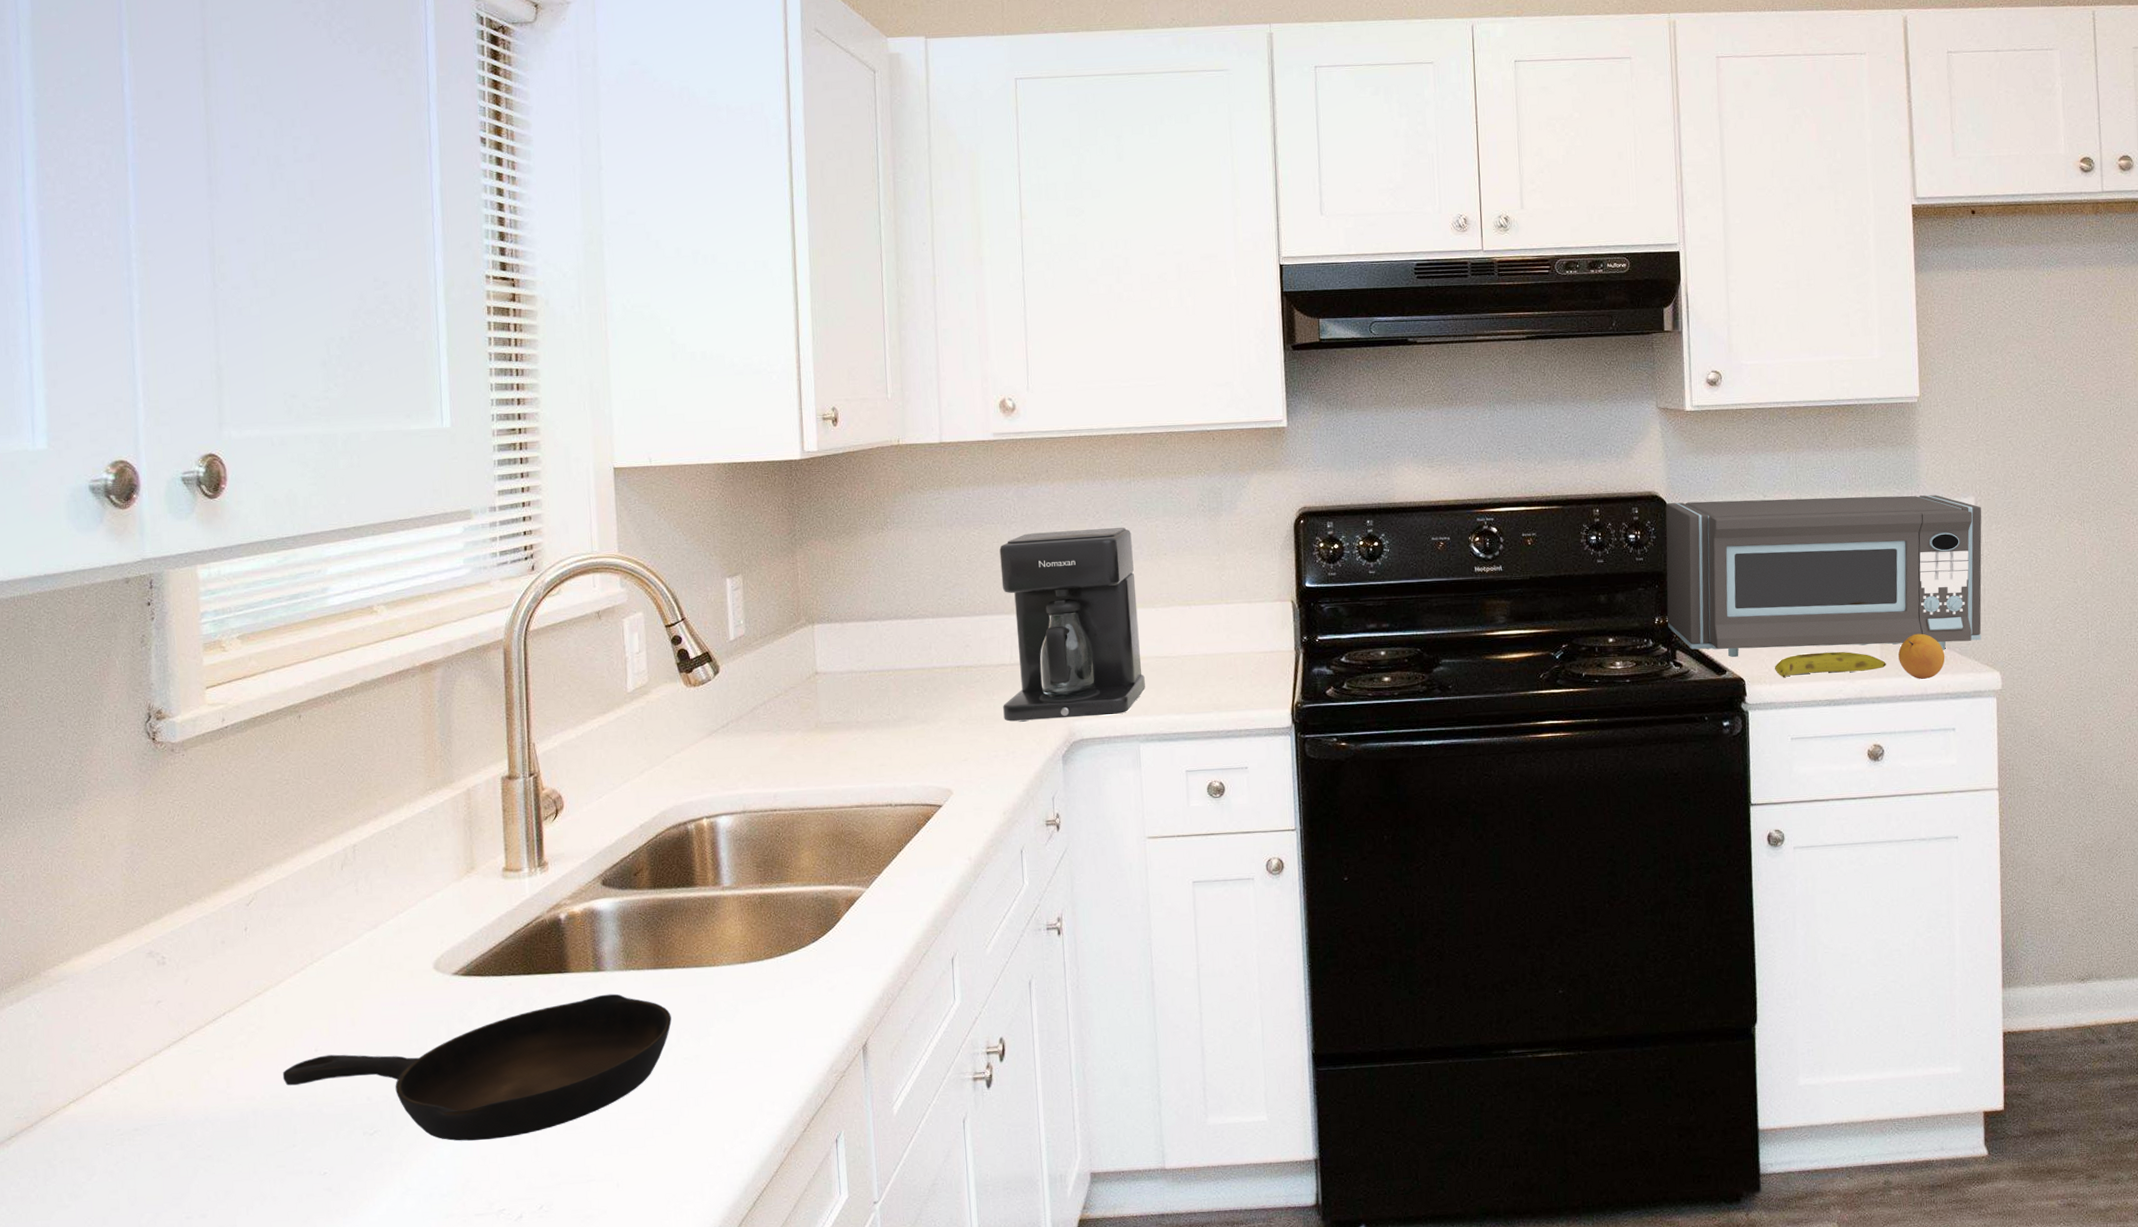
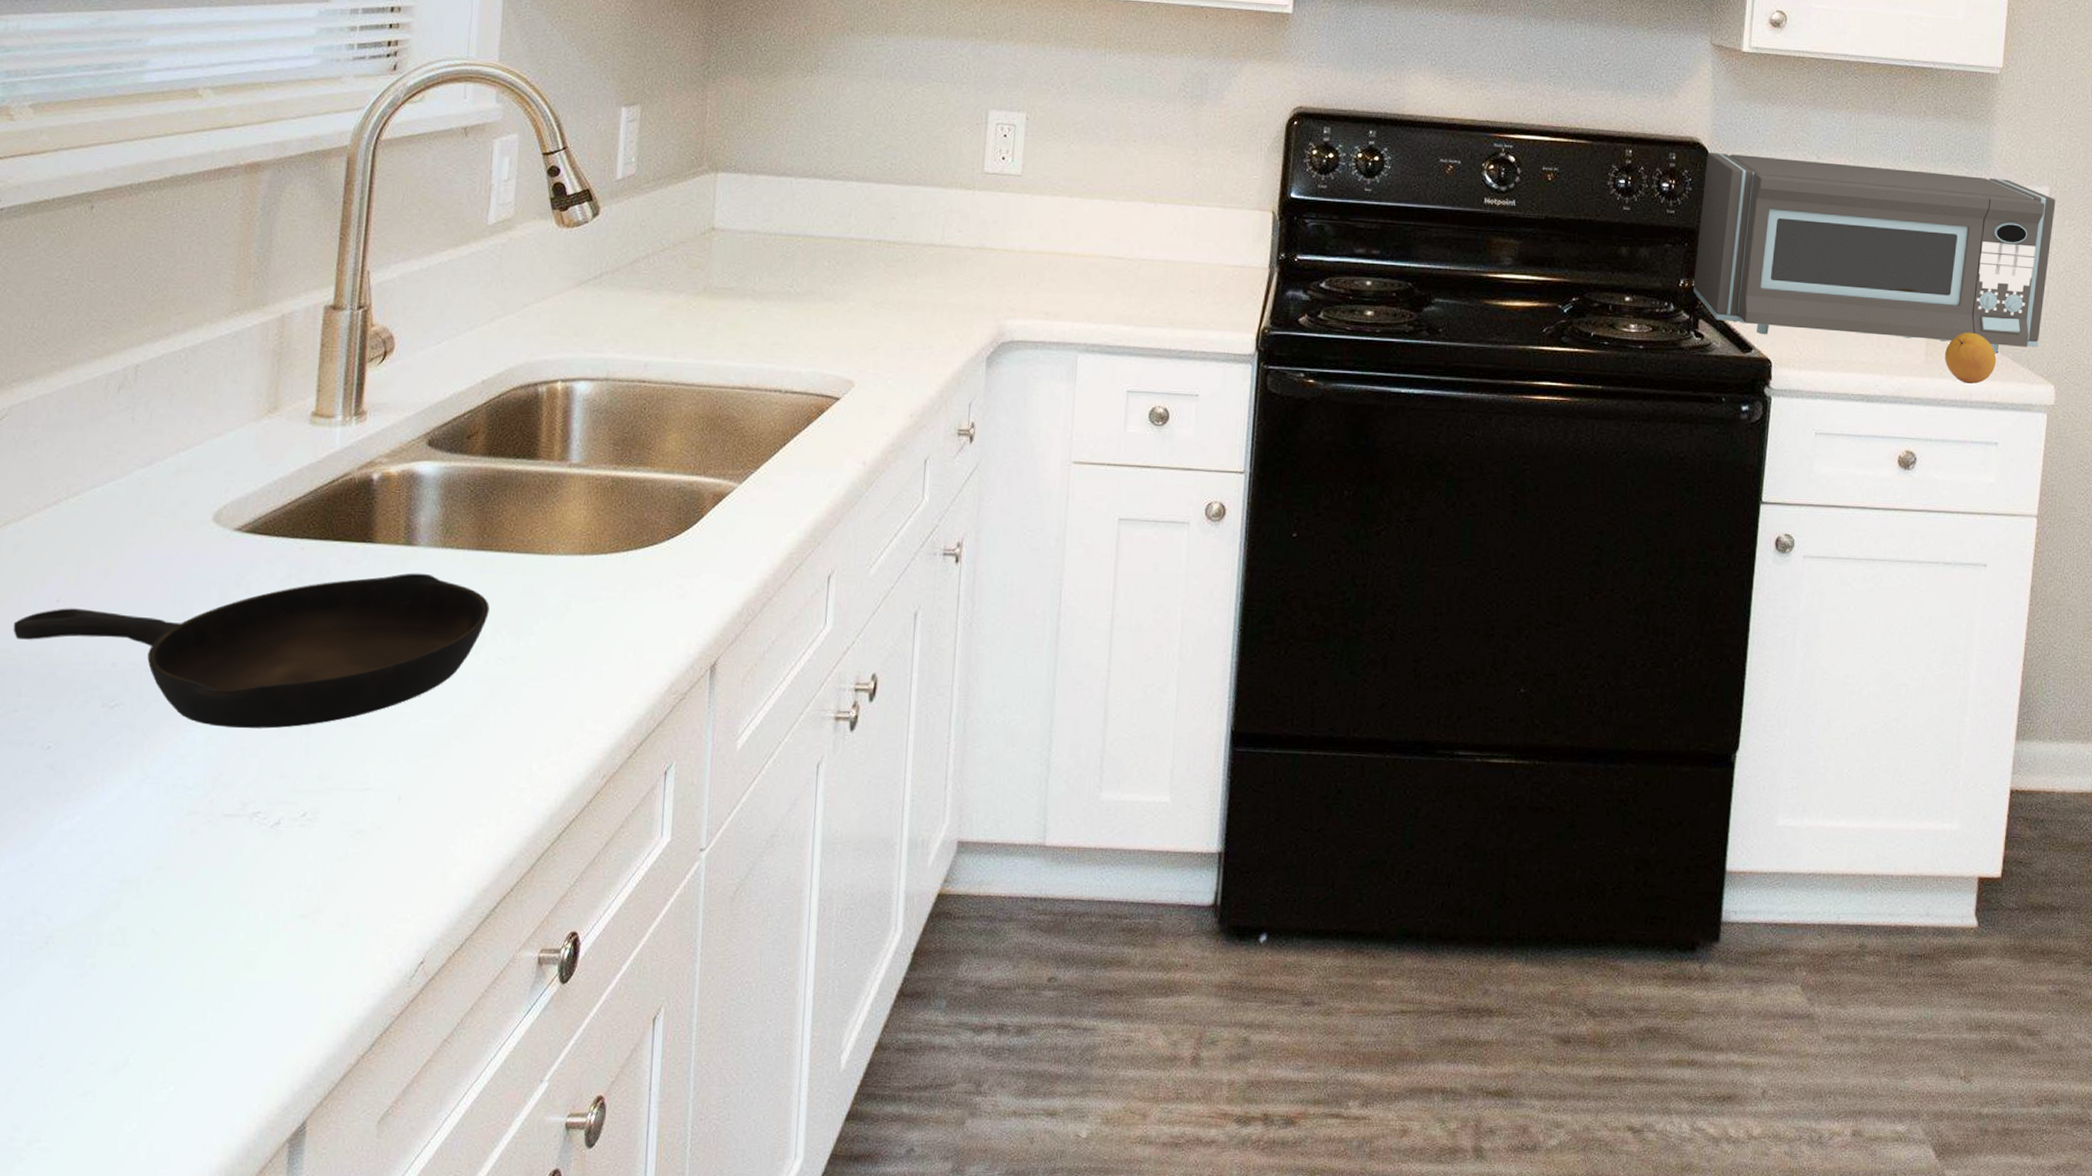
coffee maker: present [999,527,1145,722] -> none [924,98,1099,318]
fruit: present [1774,651,1886,678] -> none [1805,339,1931,367]

